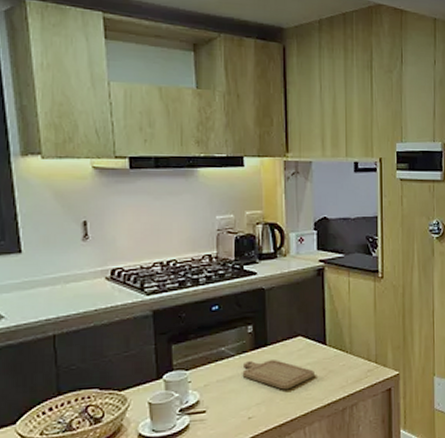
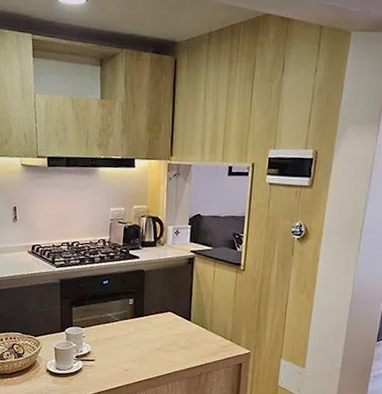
chopping board: present [242,360,314,390] -> none [123,327,179,353]

